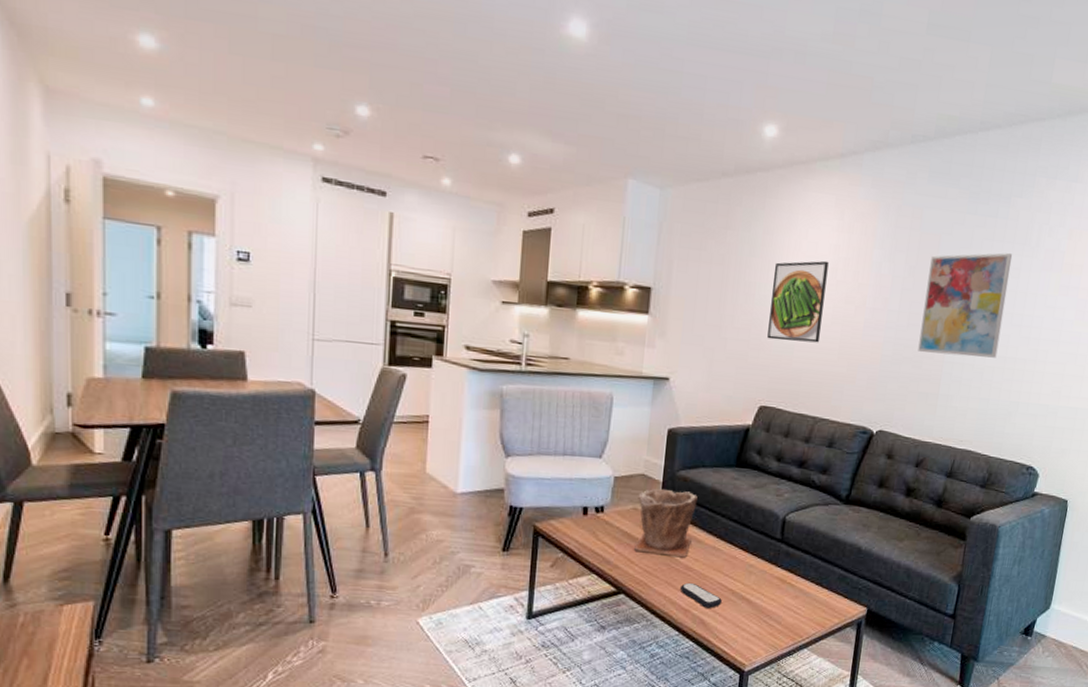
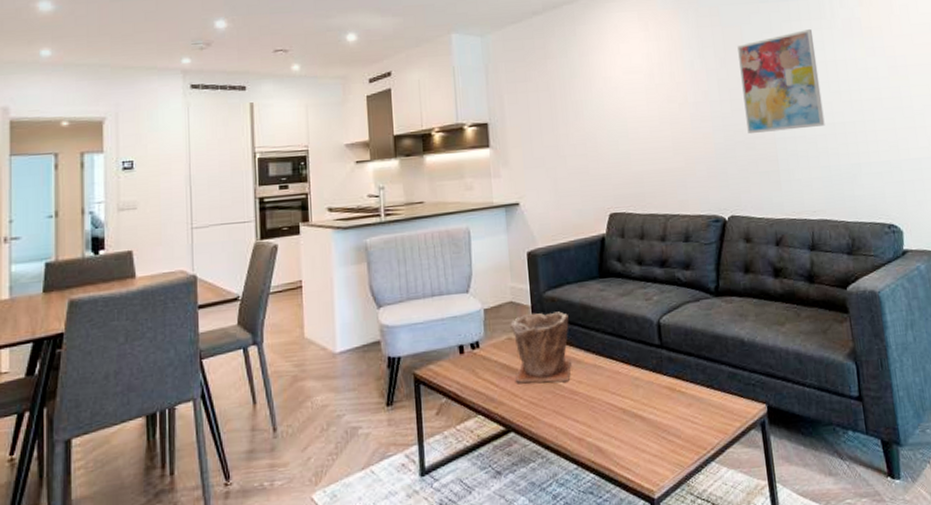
remote control: present [679,582,722,608] -> none [568,407,615,433]
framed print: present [767,260,829,343] -> none [595,68,653,149]

